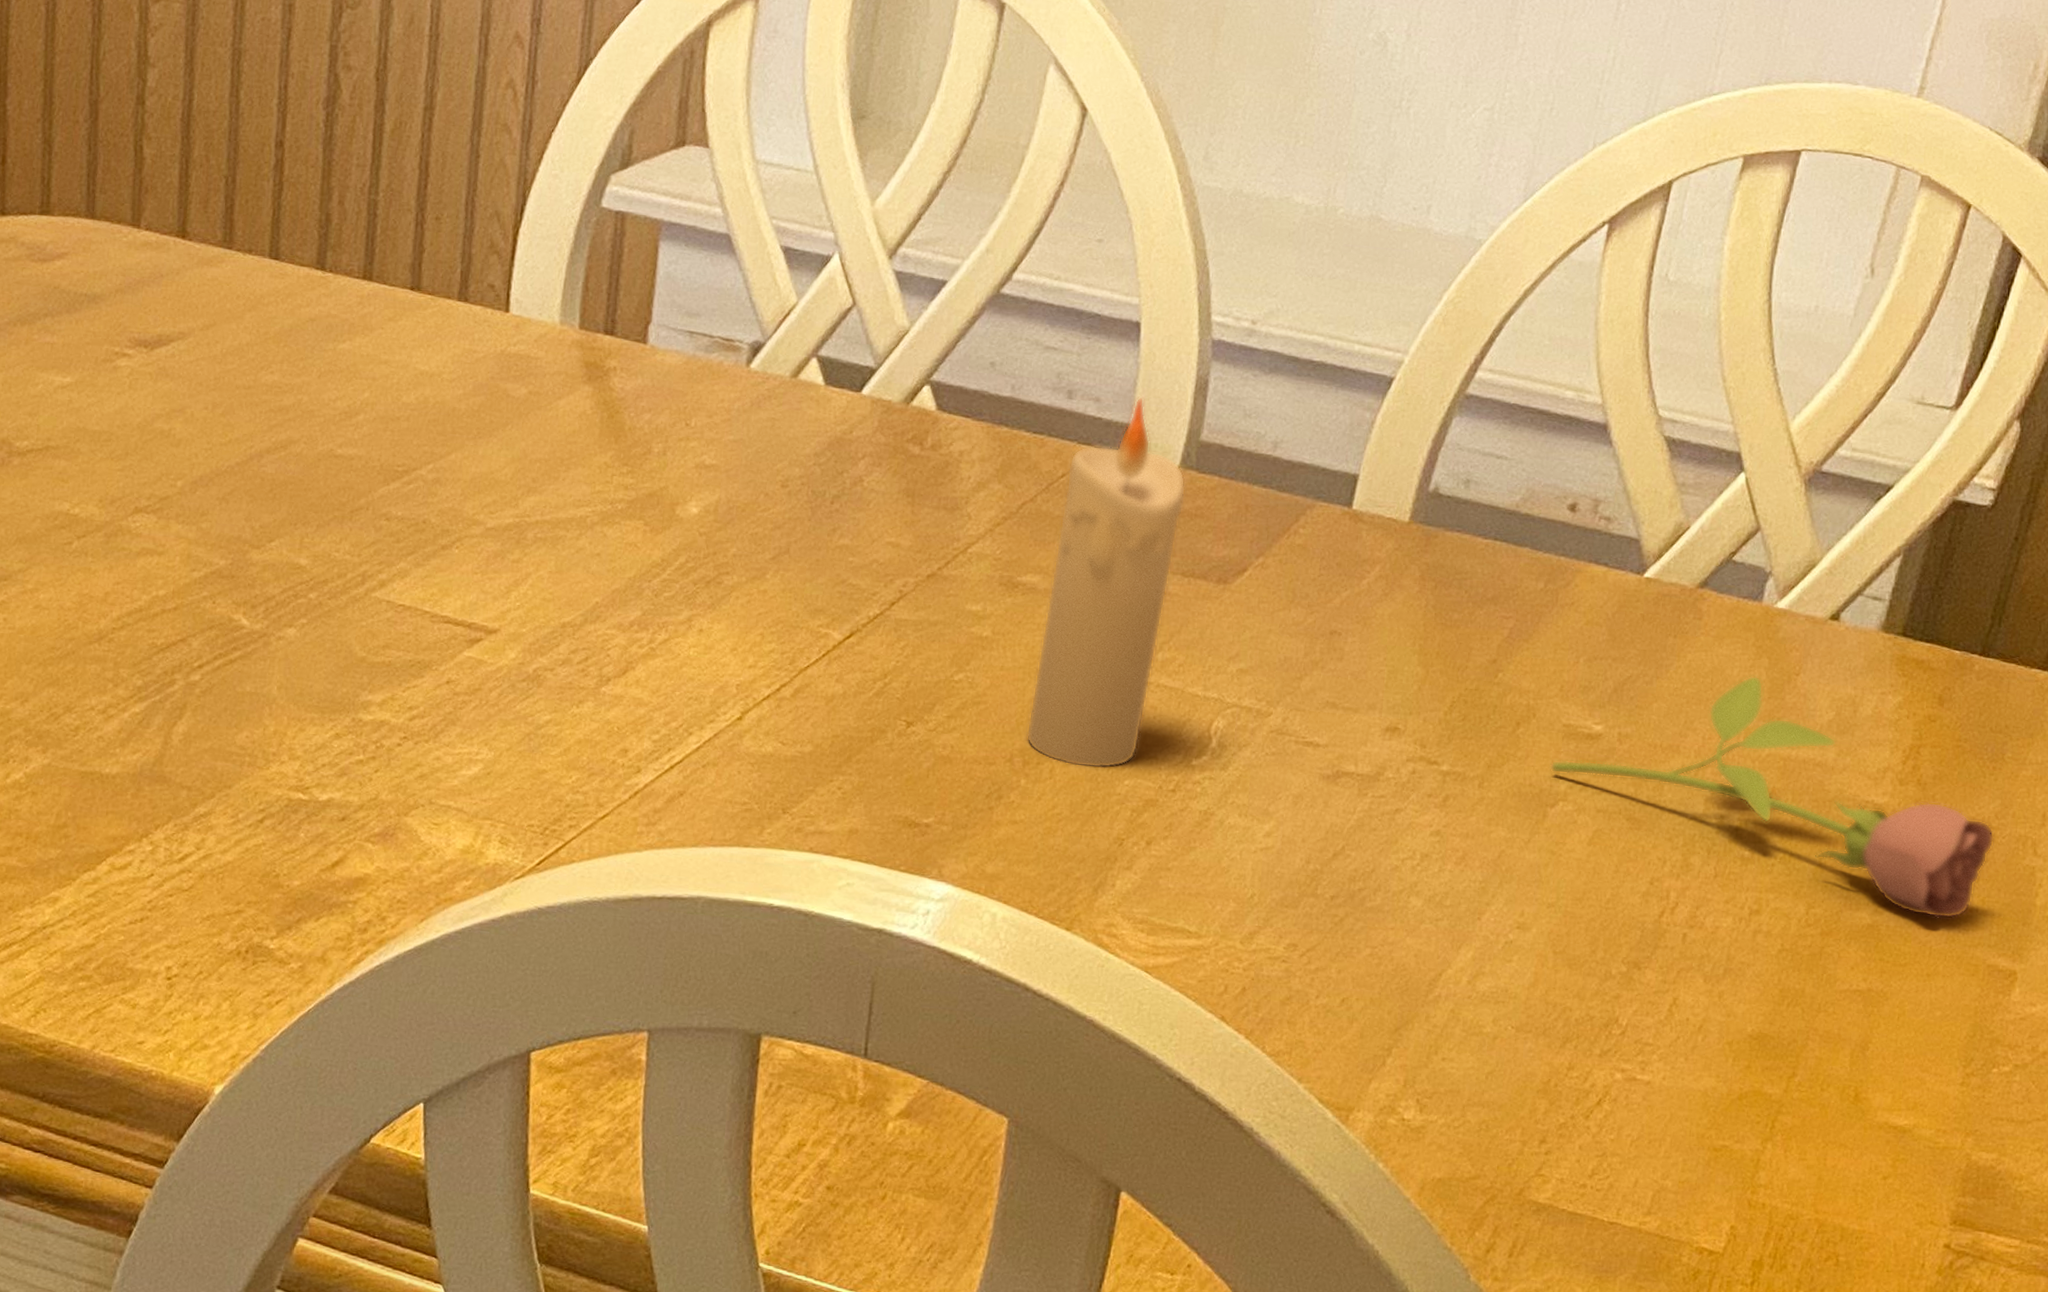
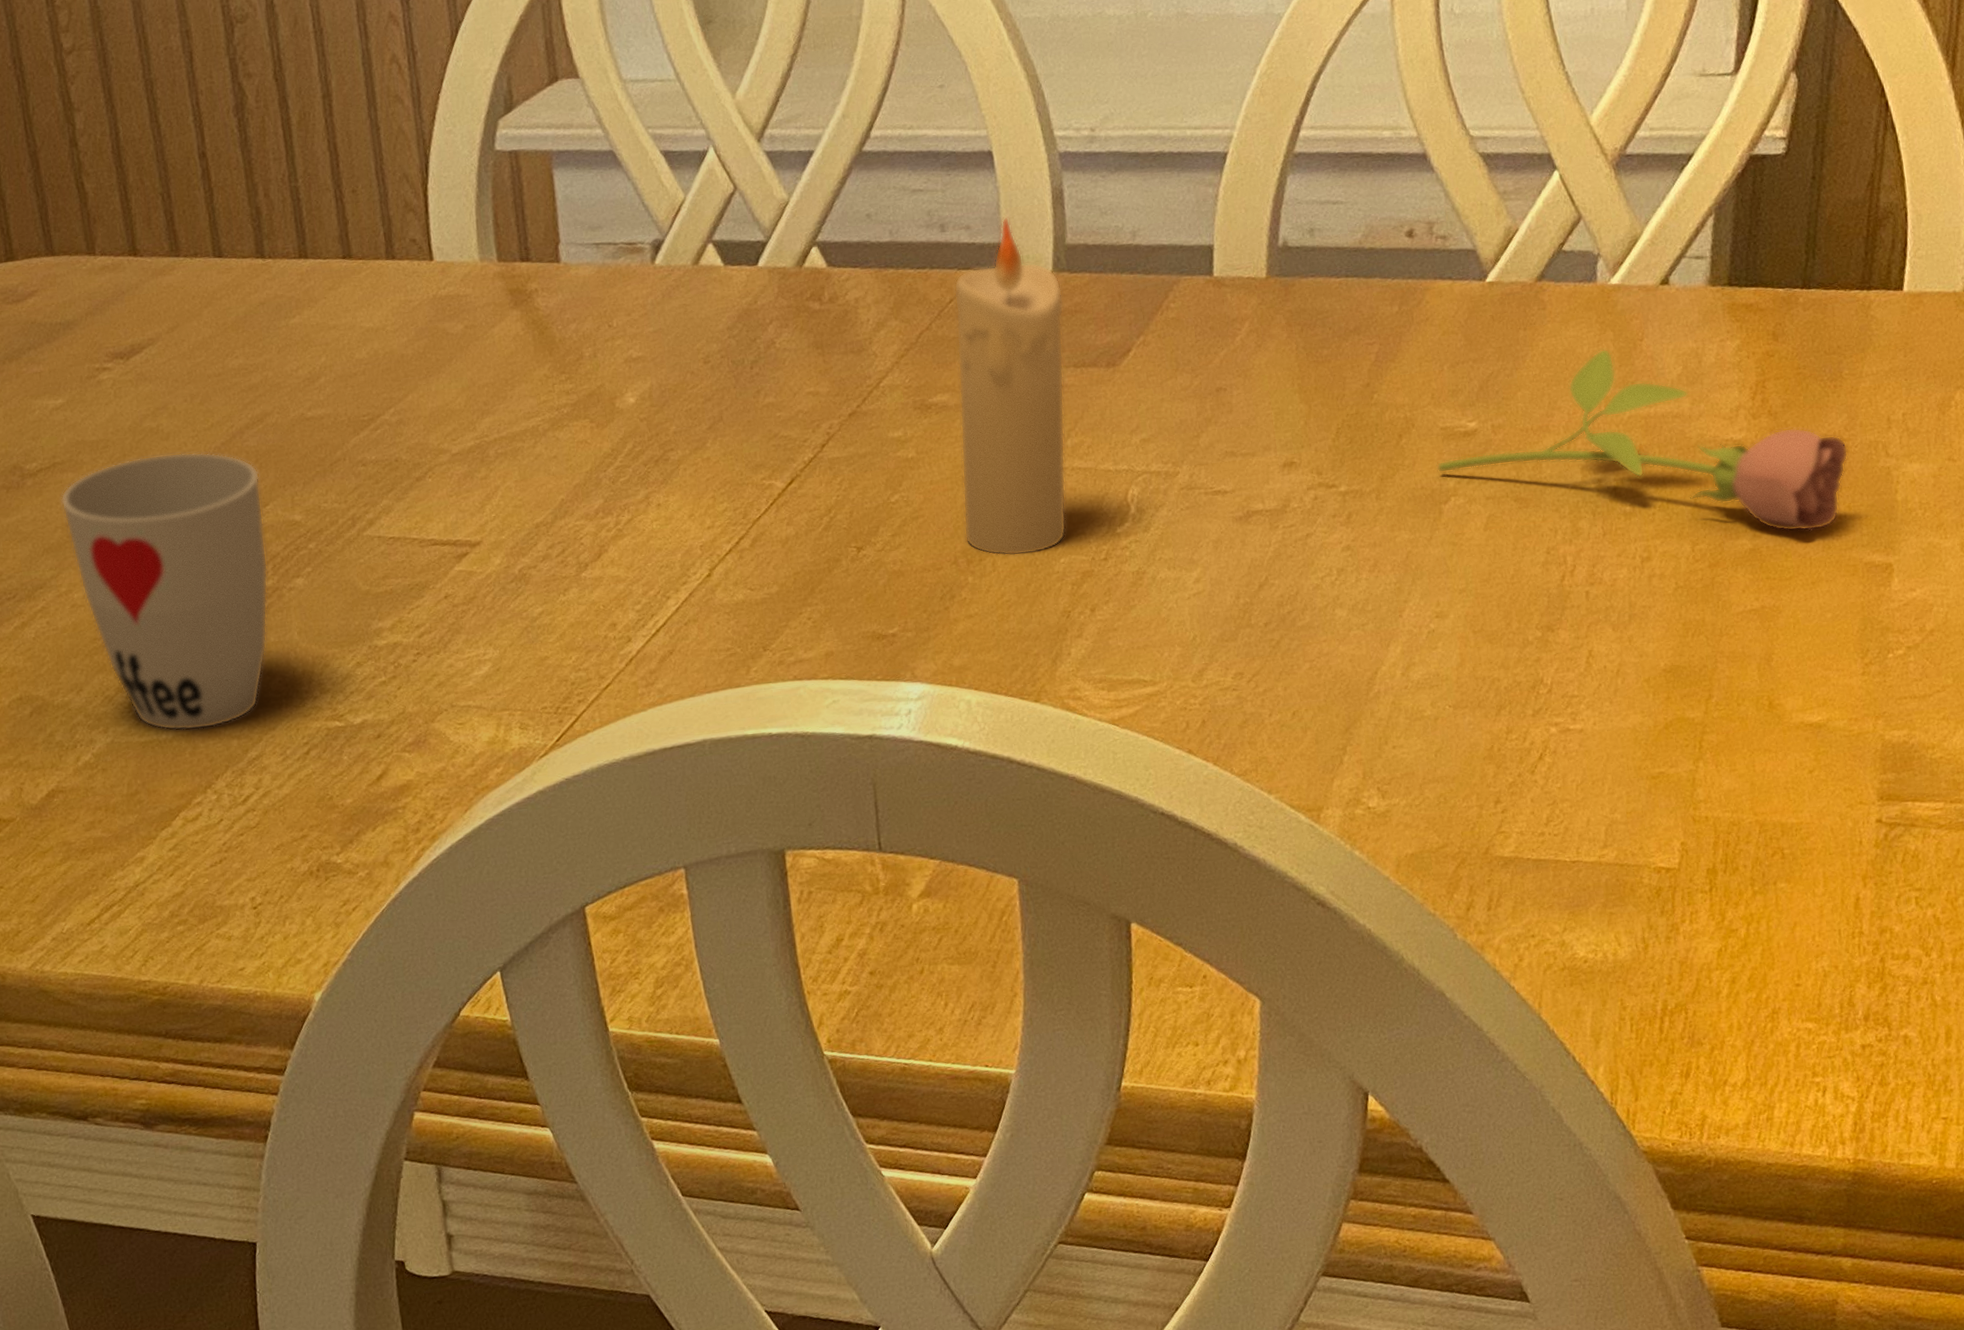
cup: none [46,459,271,772] -> present [60,452,268,731]

